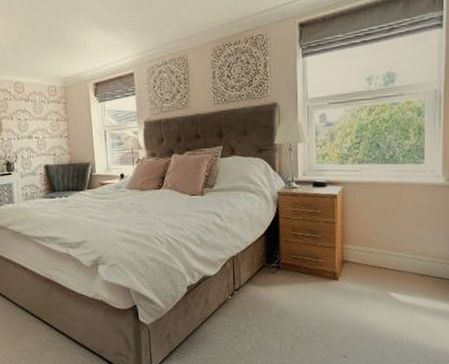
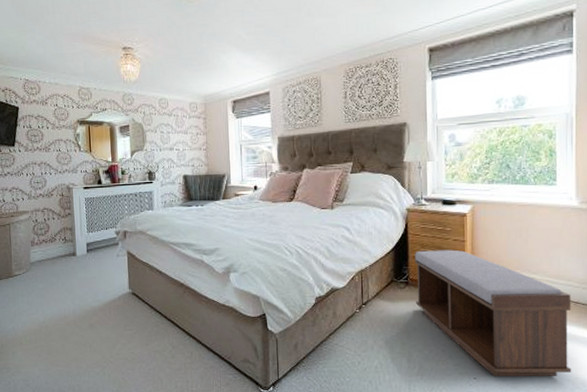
bench: none [286,232,436,354] -> present [415,249,572,376]

